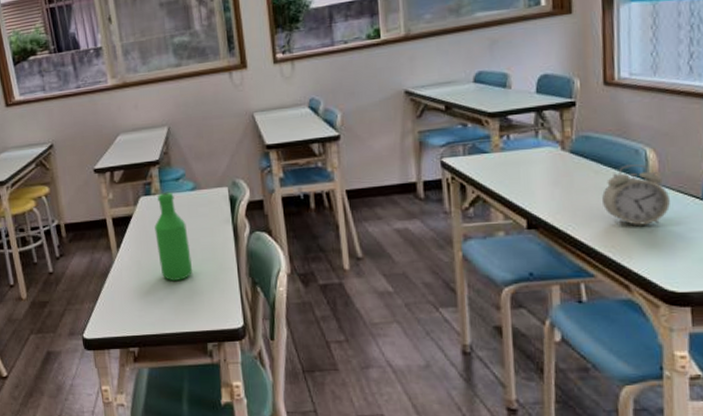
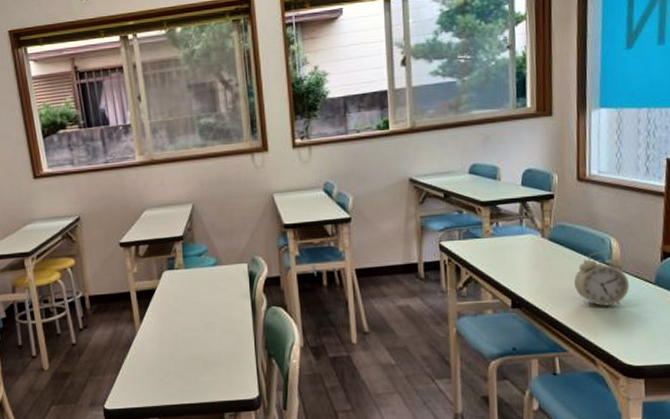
bottle: present [155,192,193,281] -> none [177,266,213,353]

